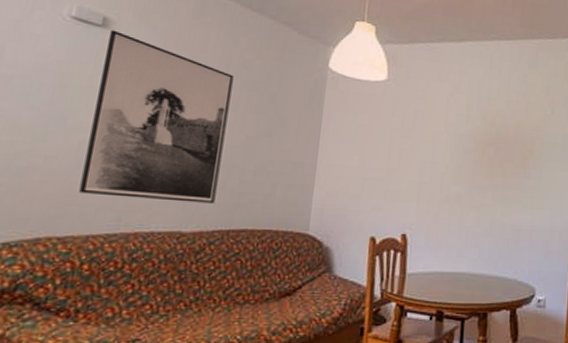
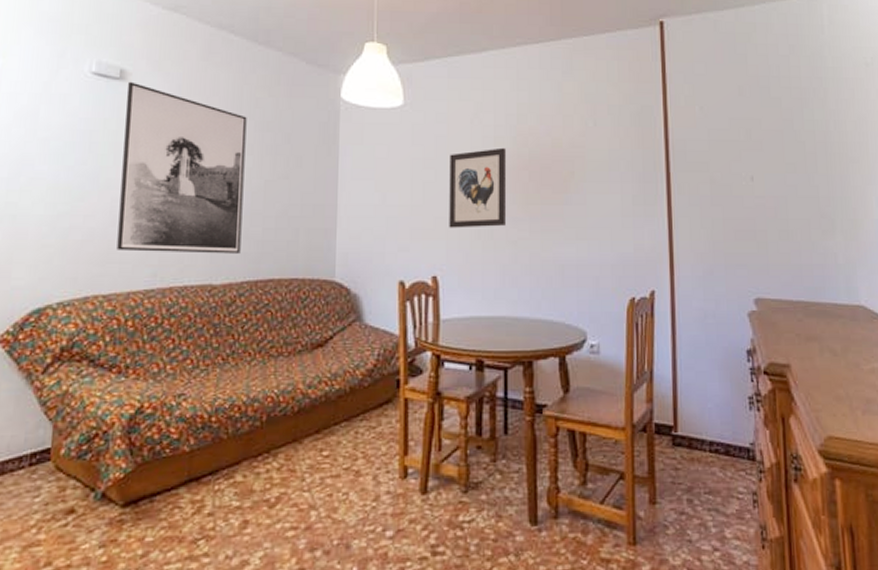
wall art: none [421,125,477,194] -> present [449,147,507,228]

